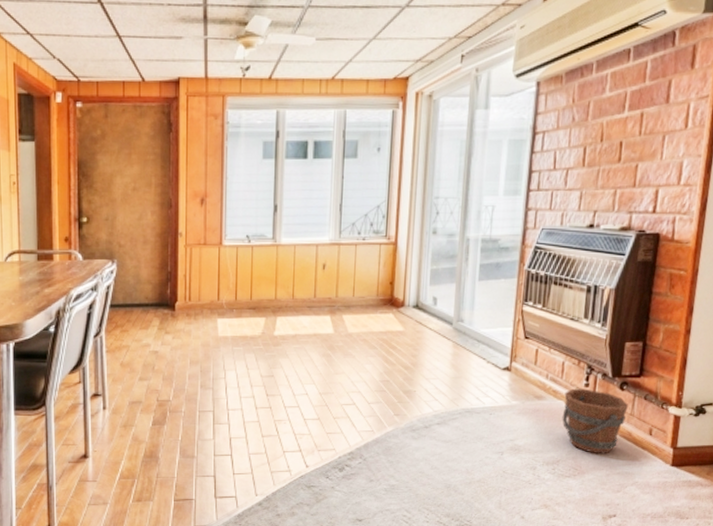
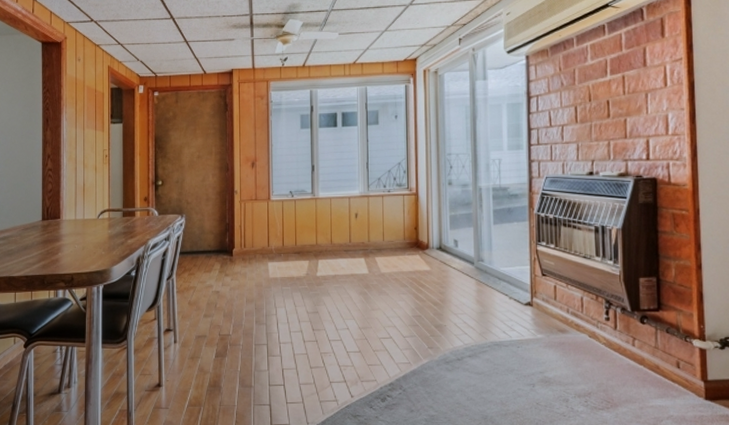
bucket: present [562,388,628,454] -> none [587,322,651,387]

